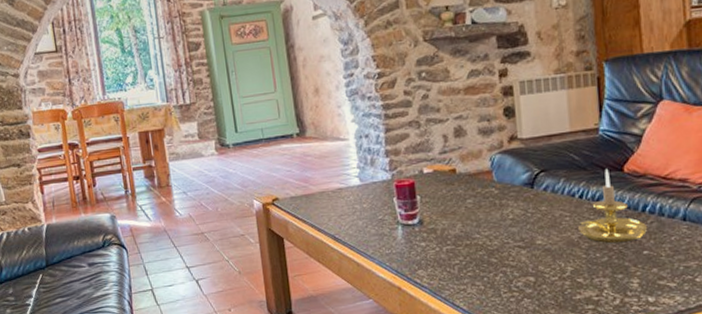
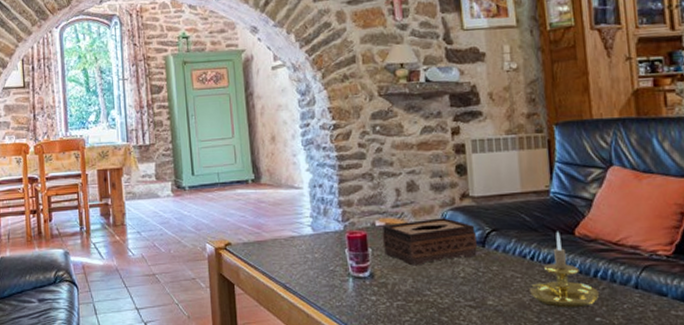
tissue box: none [430,161,526,211] -> present [382,218,478,266]

